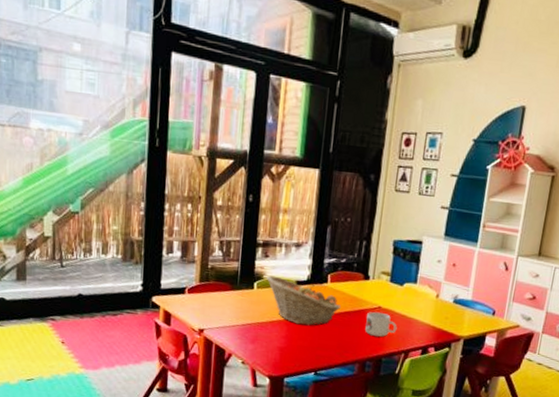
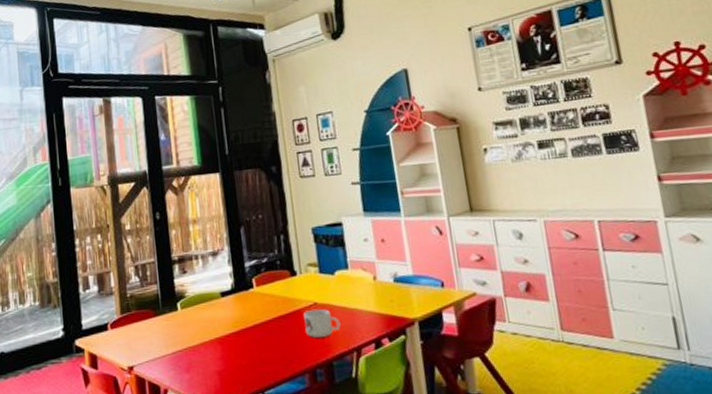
fruit basket: present [266,275,341,326] -> none [188,291,274,341]

